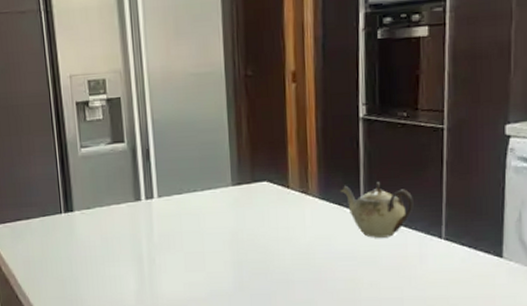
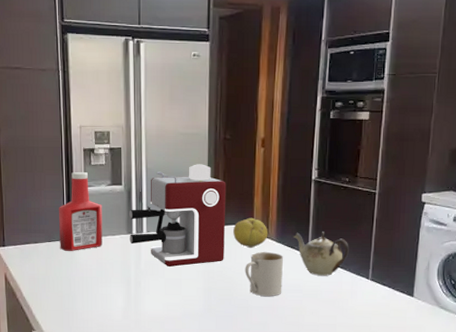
ketchup bottle: none [51,129,106,226] -> present [58,171,102,251]
coffee maker: none [135,109,255,239] -> present [129,164,226,268]
fruit: none [264,170,308,208] -> present [233,217,268,248]
mug: none [281,212,331,267] -> present [245,252,283,296]

